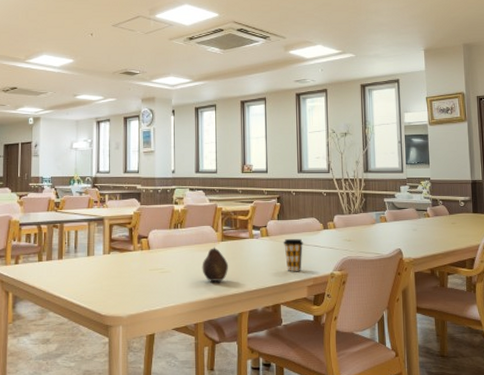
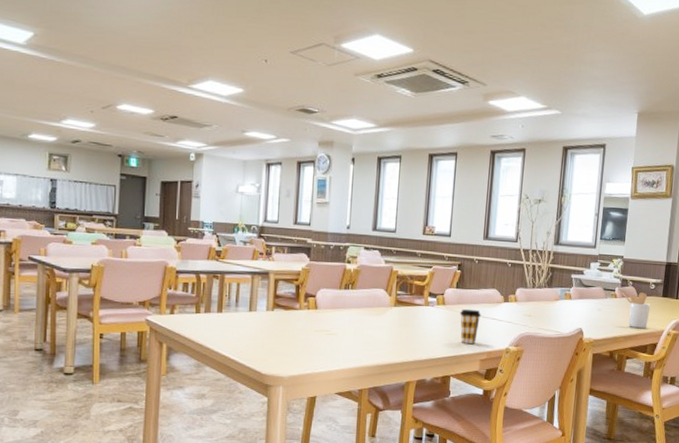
fruit: present [202,246,229,281] -> none [371,311,400,348]
utensil holder: none [434,210,464,244] -> present [622,292,651,328]

